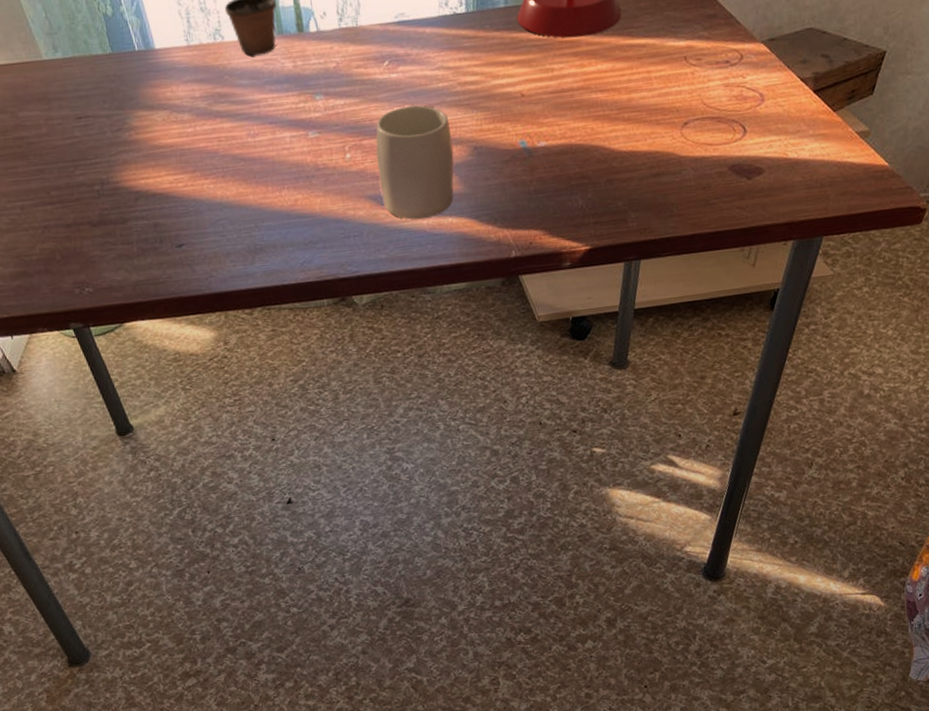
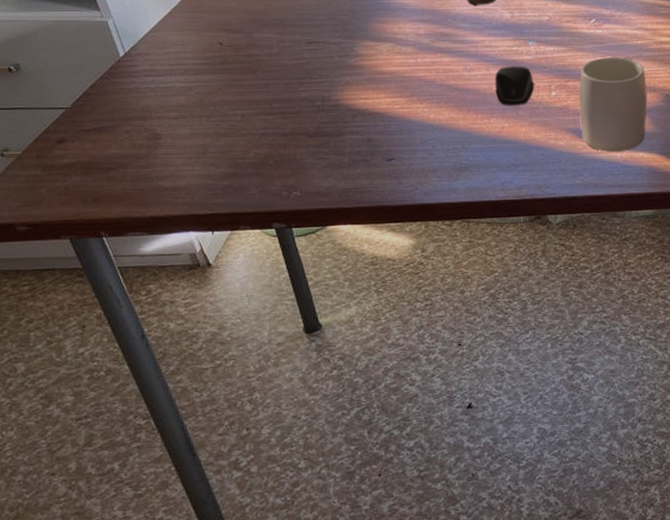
computer mouse: none [281,125,326,175] -> present [494,66,534,106]

